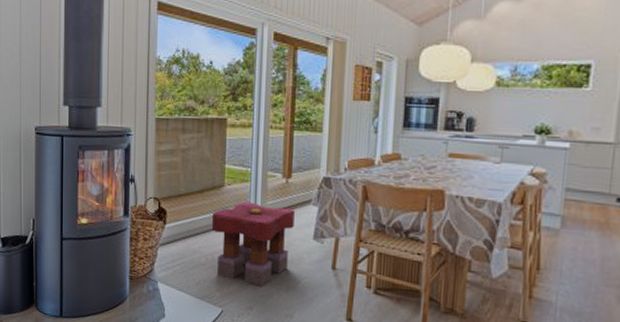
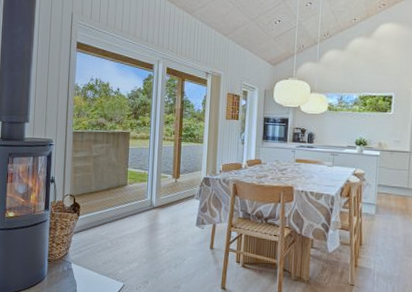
stool: present [212,201,295,287] -> none [117,197,182,265]

